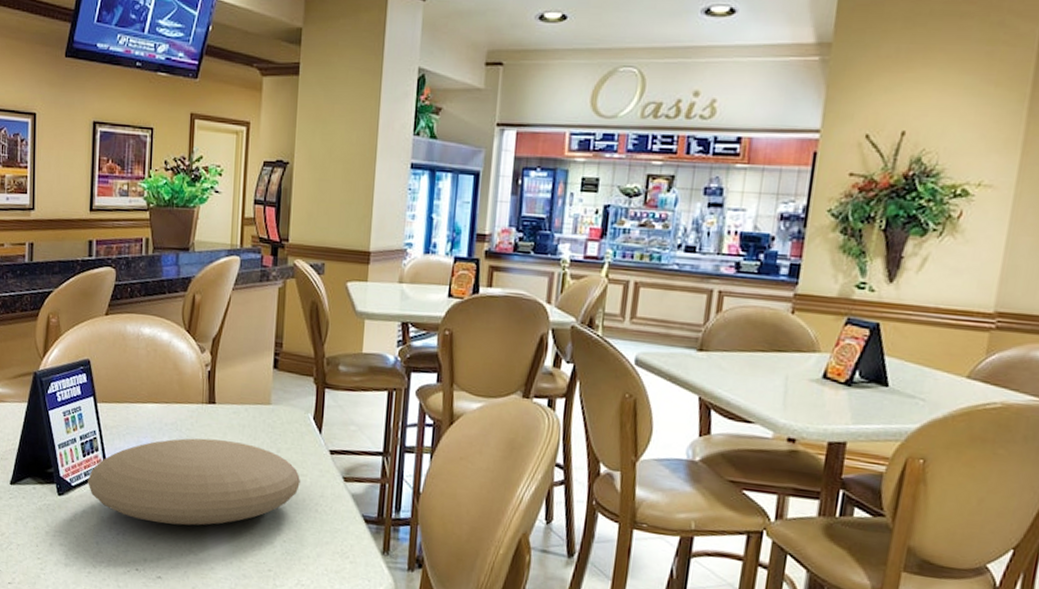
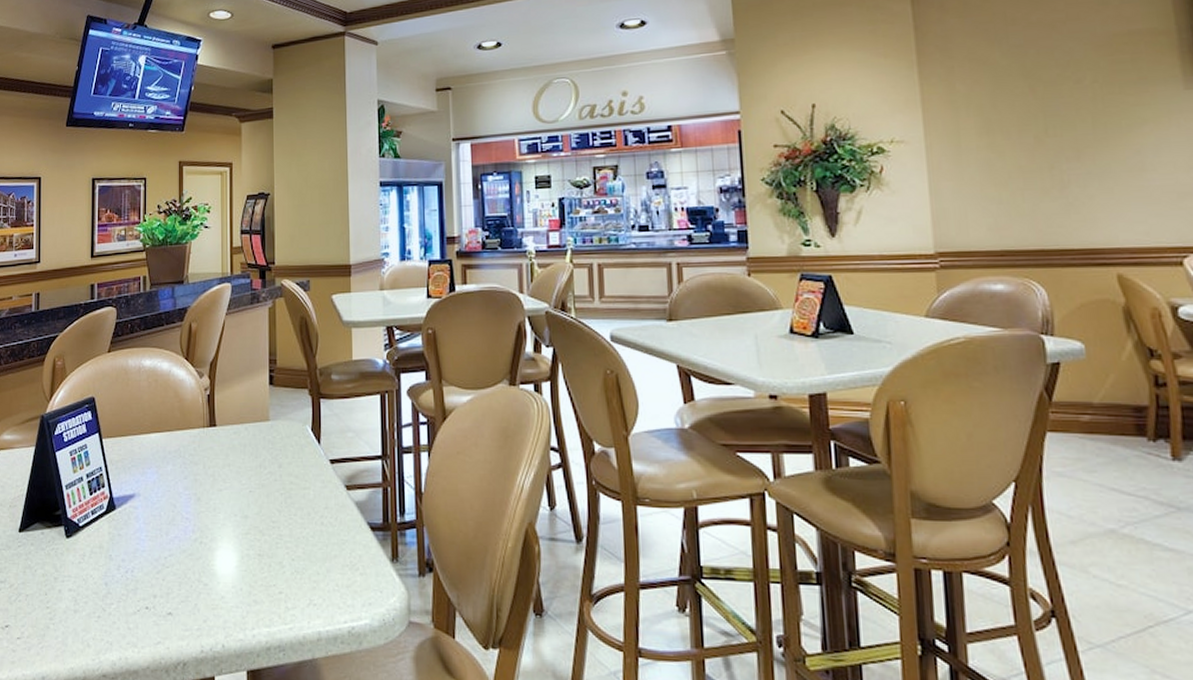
plate: present [88,438,300,526] -> none [95,462,304,556]

